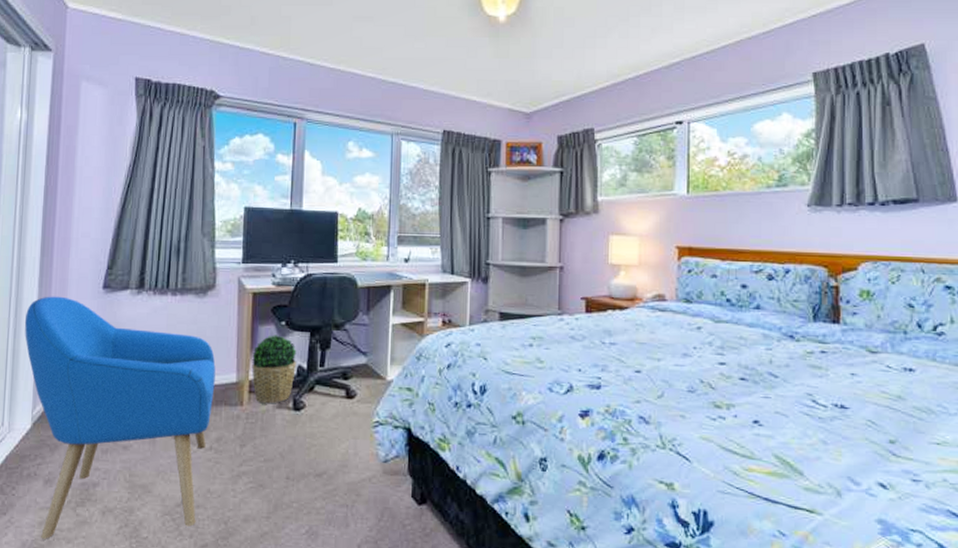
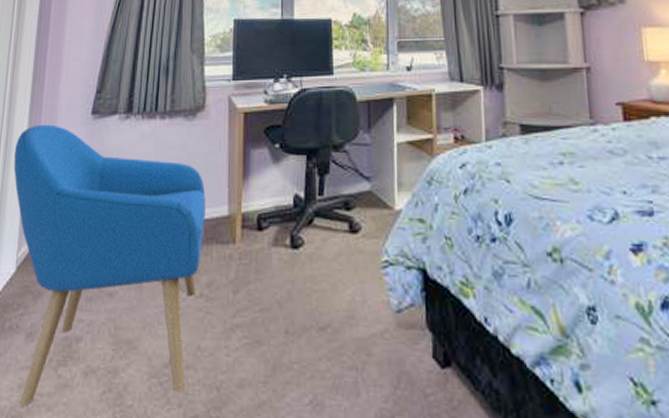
potted plant: present [251,335,297,404] -> none [244,159,292,241]

